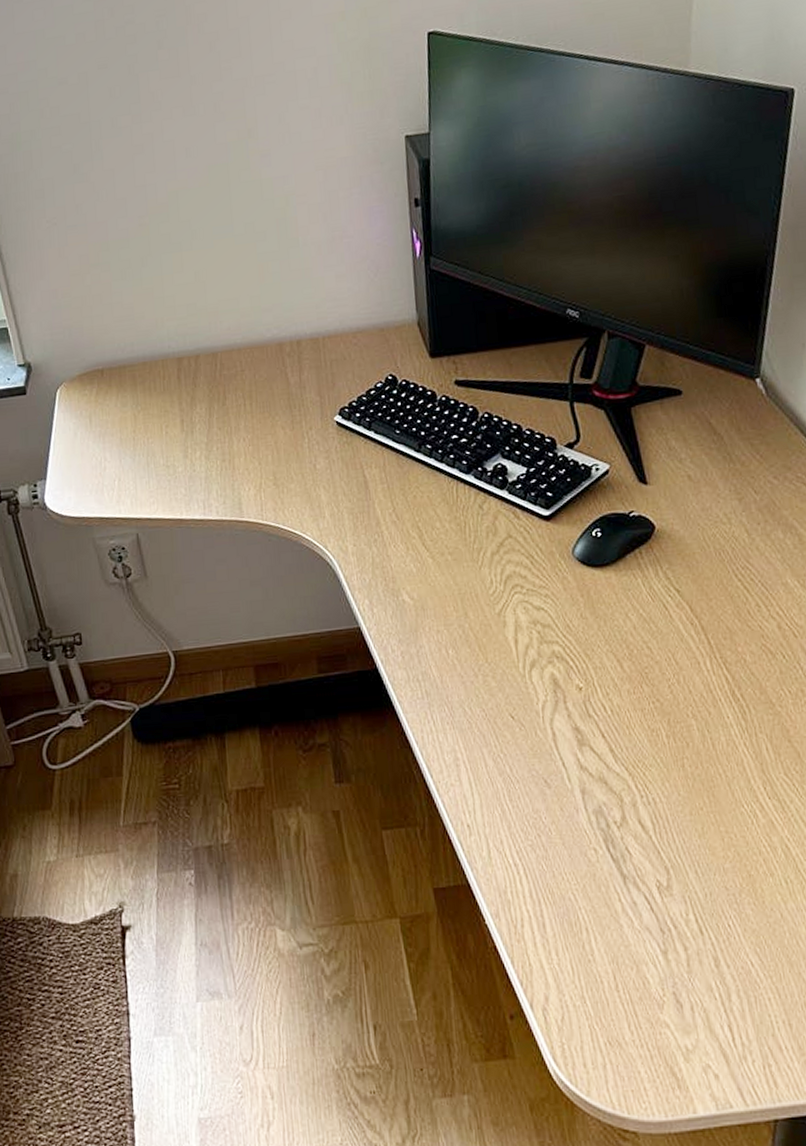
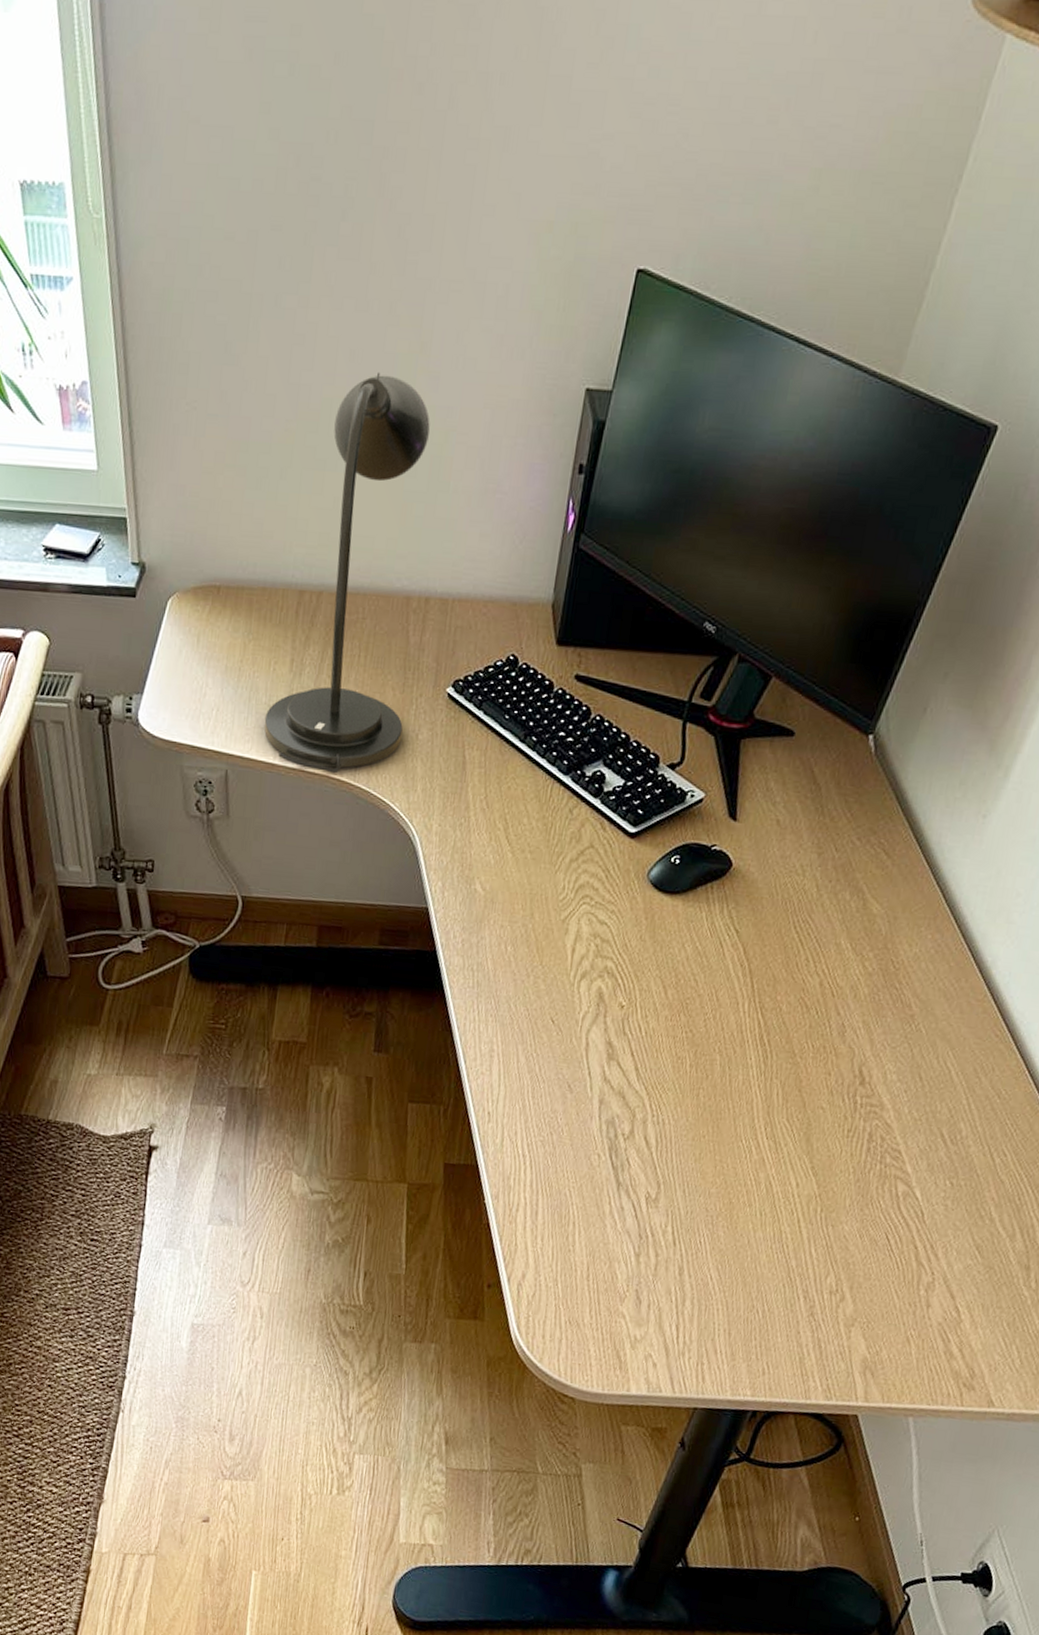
desk lamp: none [165,160,301,517] -> present [264,371,430,774]

